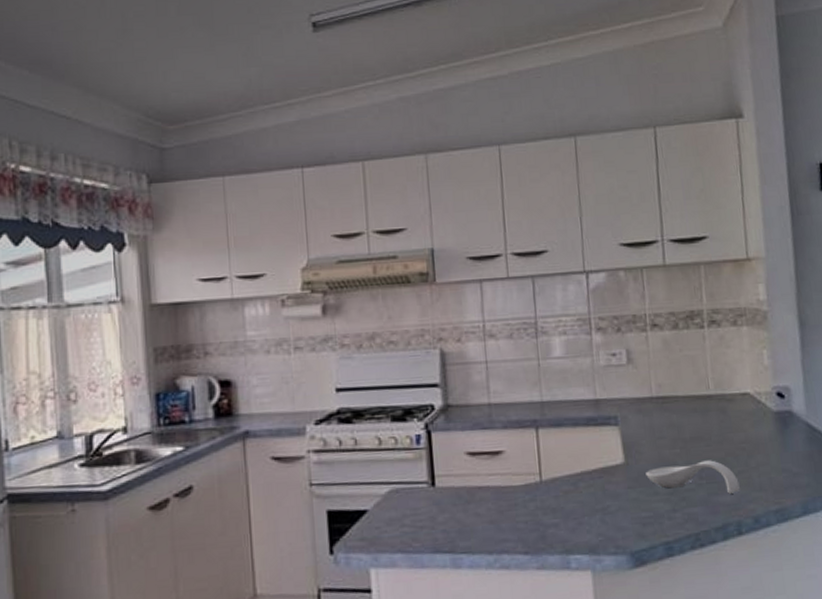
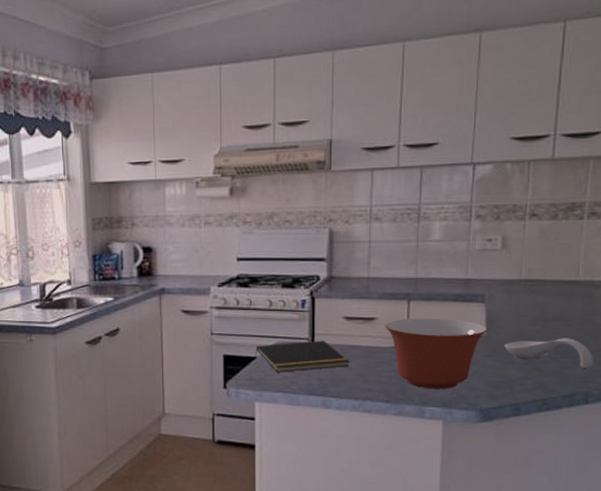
notepad: none [365,483,478,528] -> present [254,341,350,372]
mixing bowl: none [513,446,626,533] -> present [385,318,488,389]

